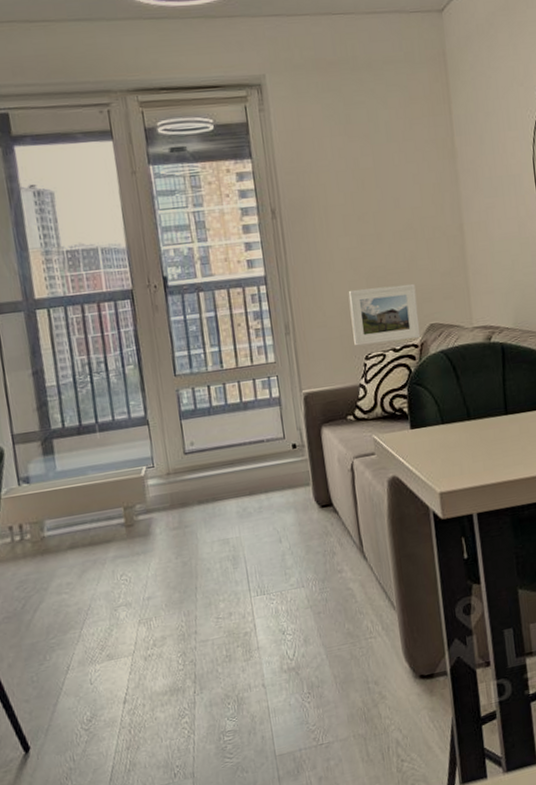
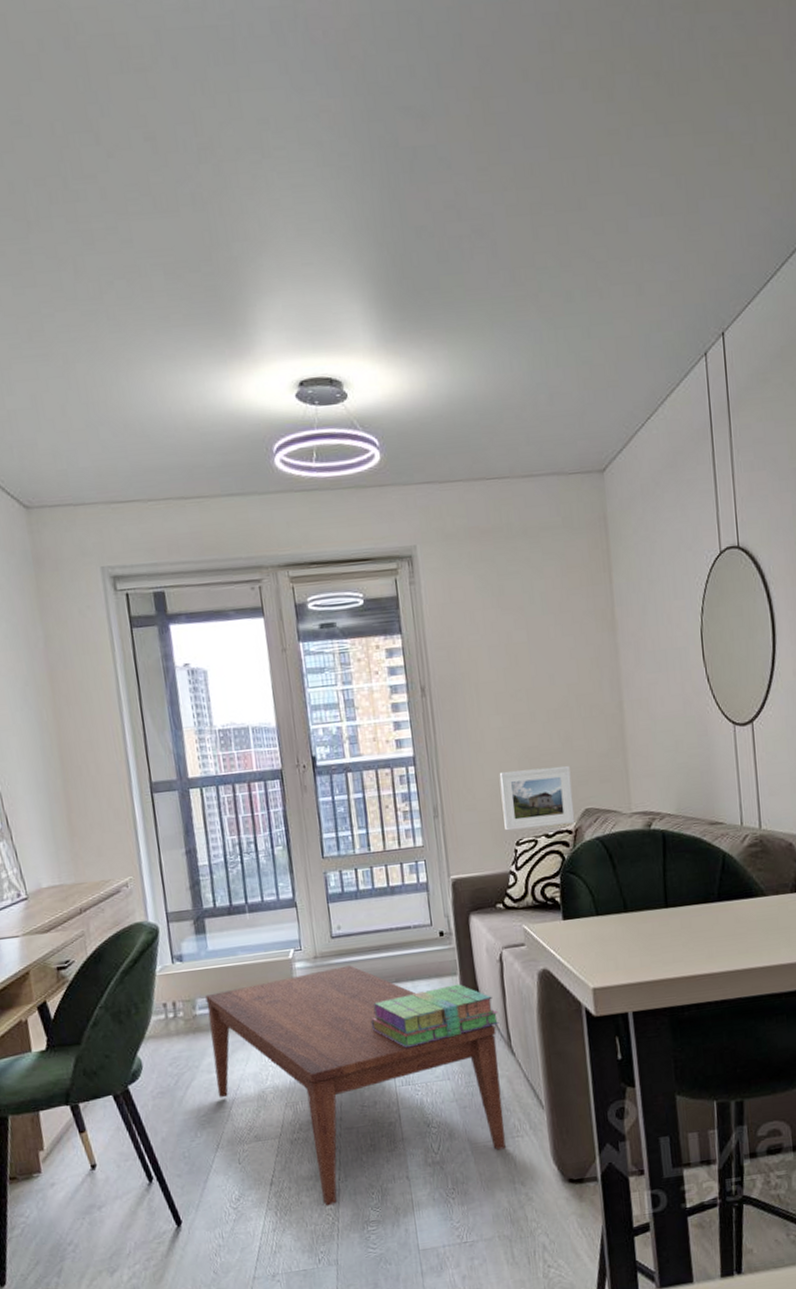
coffee table: none [54,480,359,720] -> present [205,965,506,1206]
stack of books: none [225,494,352,559] -> present [370,984,499,1048]

